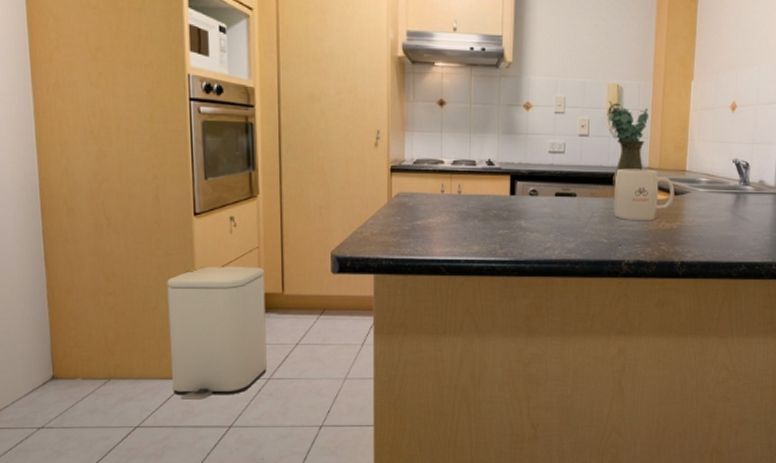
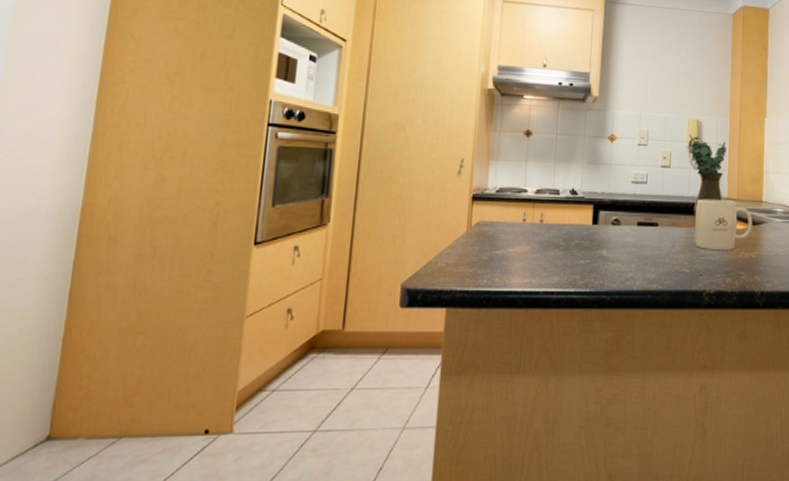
pedal bin: present [167,266,267,400] -> none [196,300,325,460]

